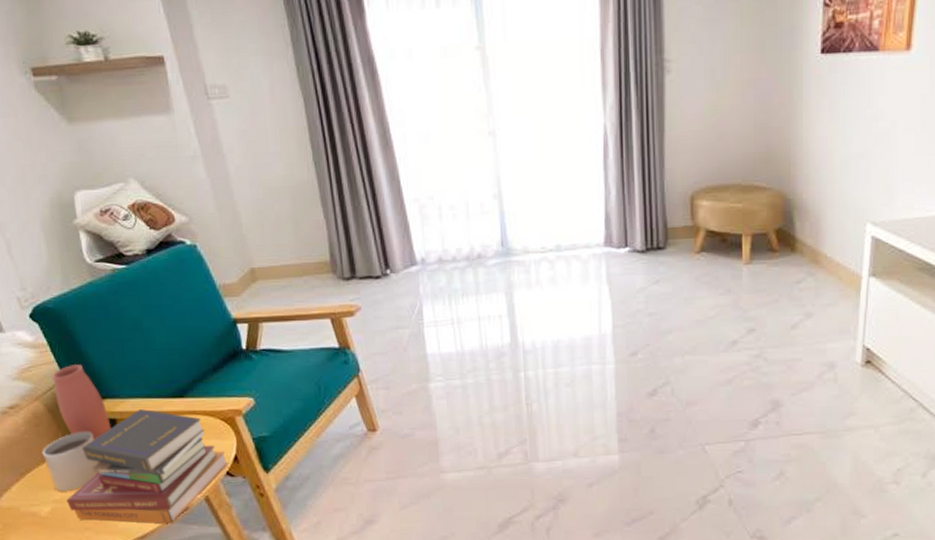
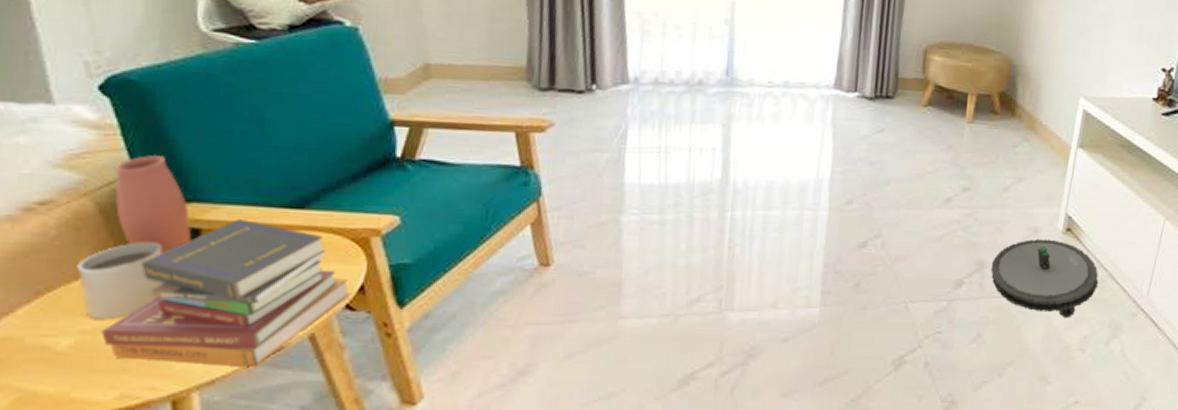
robot vacuum: none [786,373,908,452] -> present [990,238,1099,319]

